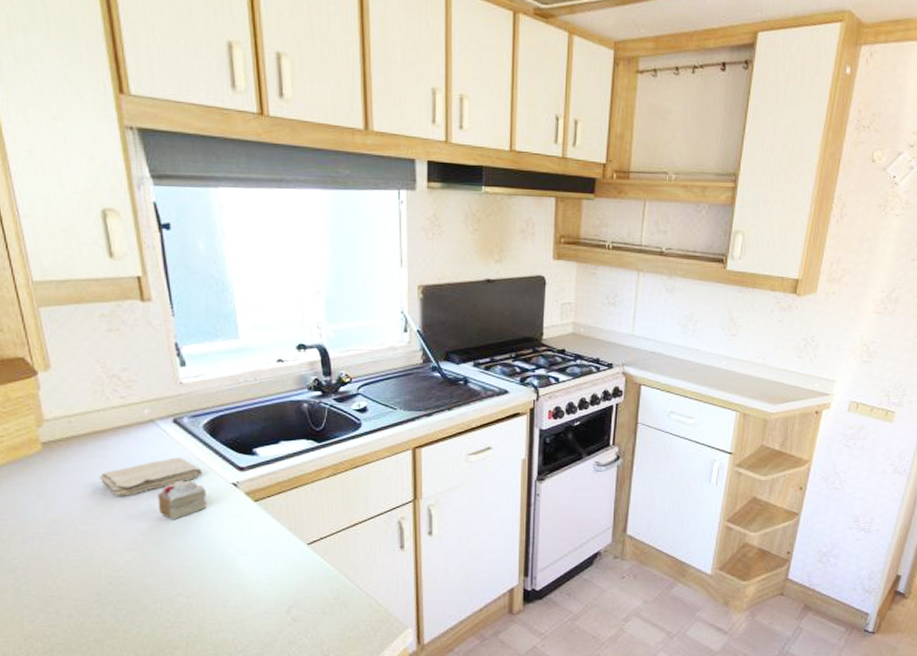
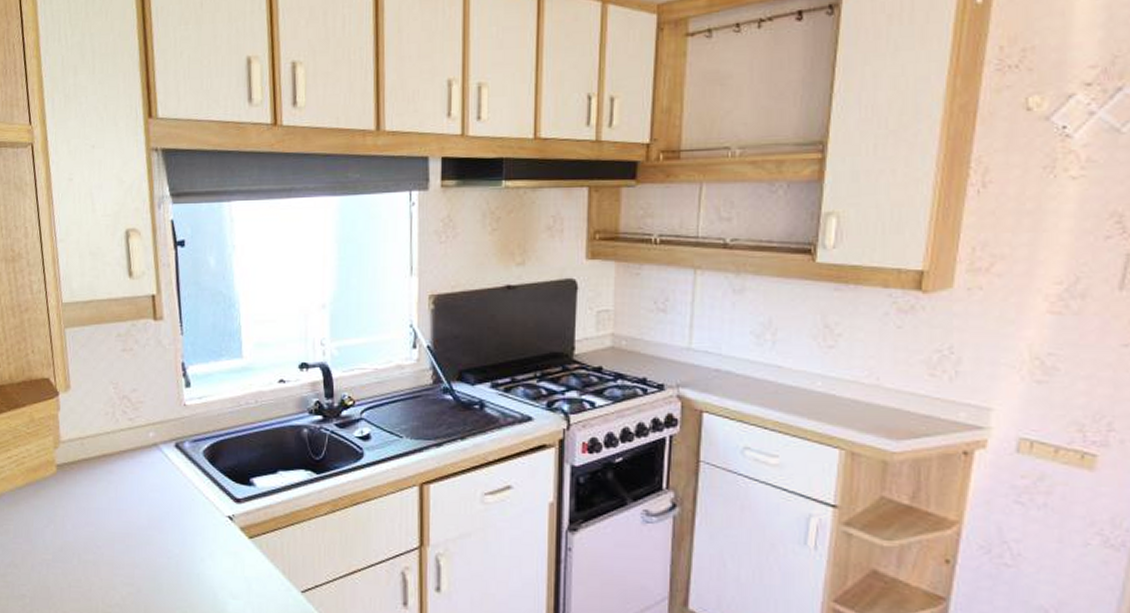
washcloth: present [99,457,203,496] -> none [104,485,200,525]
cake slice: present [158,480,206,520] -> none [155,510,202,555]

